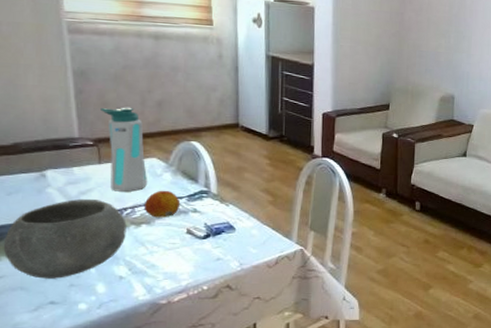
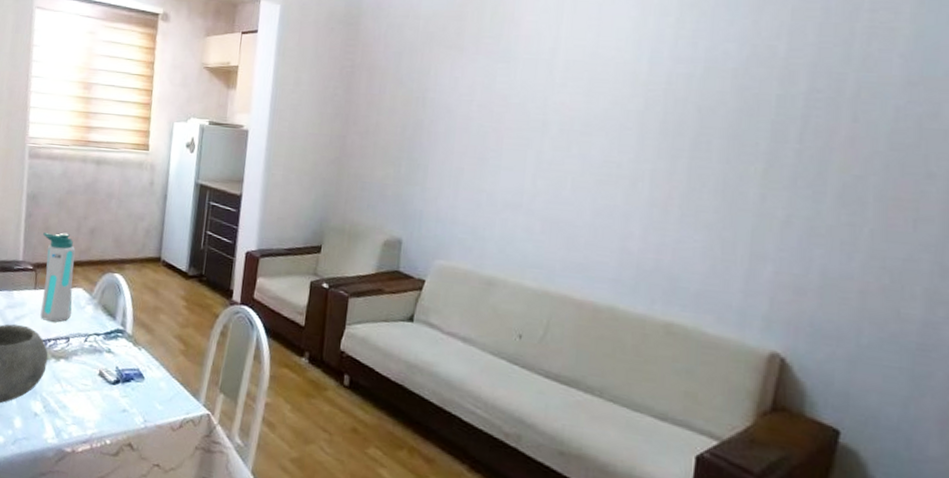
fruit: present [145,190,181,218] -> none [65,323,98,355]

